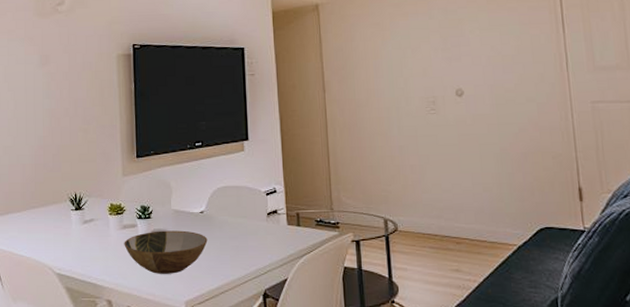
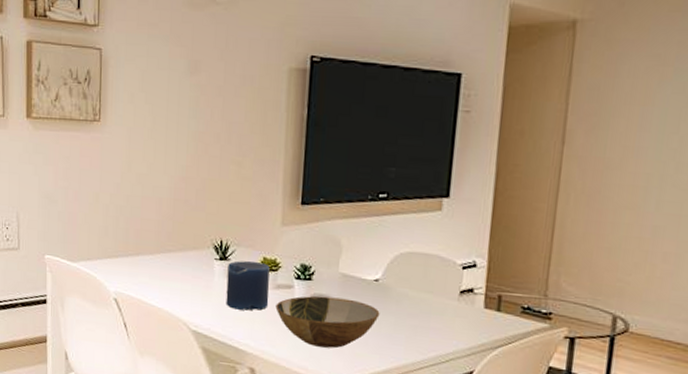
candle: none [82,209,118,250] -> present [226,261,270,311]

